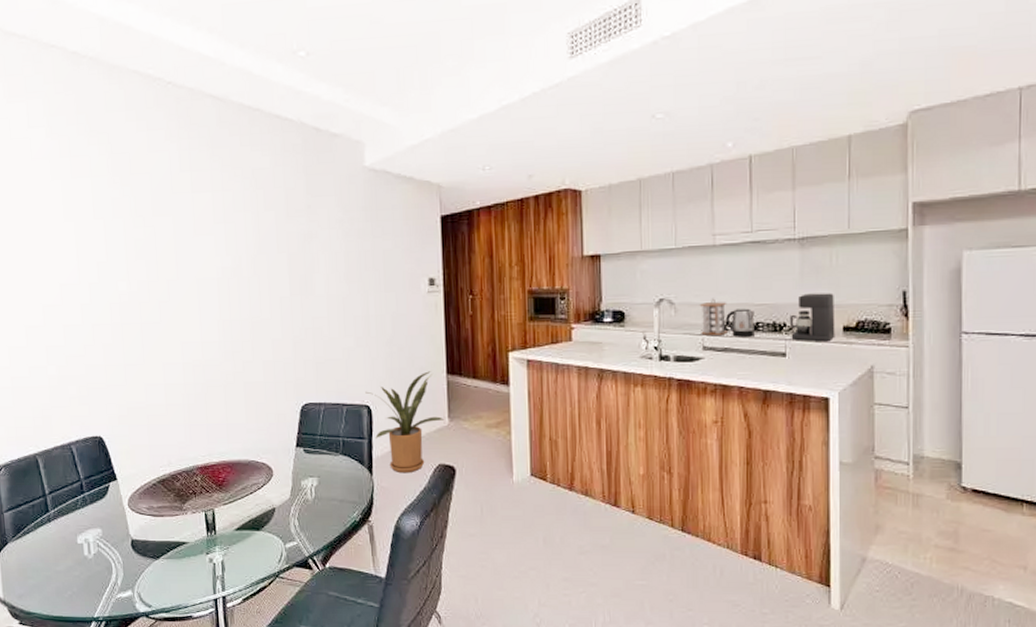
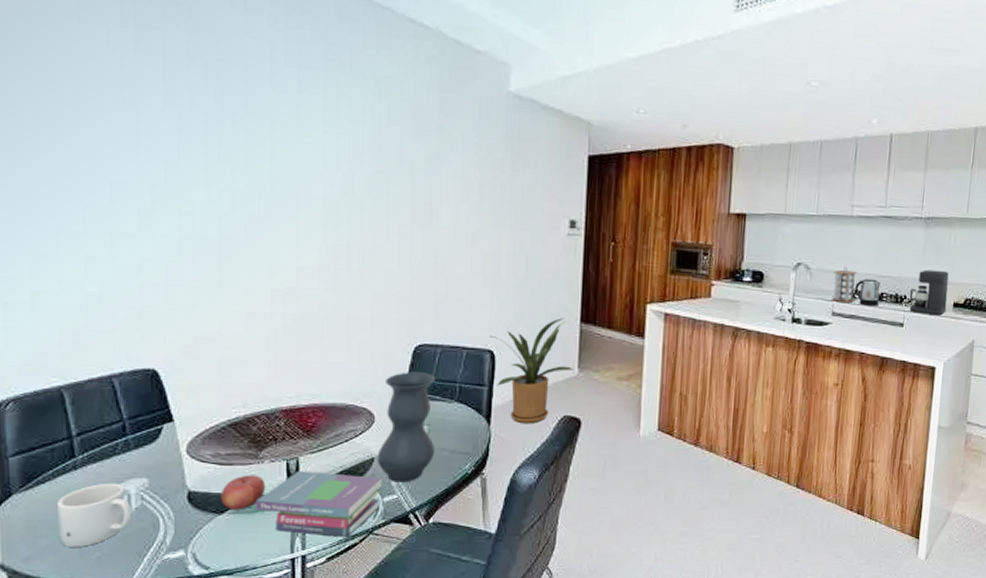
mug: none [38,533,92,587] -> present [56,483,132,547]
fruit: none [155,525,190,555] -> present [220,475,266,510]
books: none [182,521,284,581] -> present [255,471,383,538]
vase: none [277,429,327,530] -> present [377,372,436,483]

